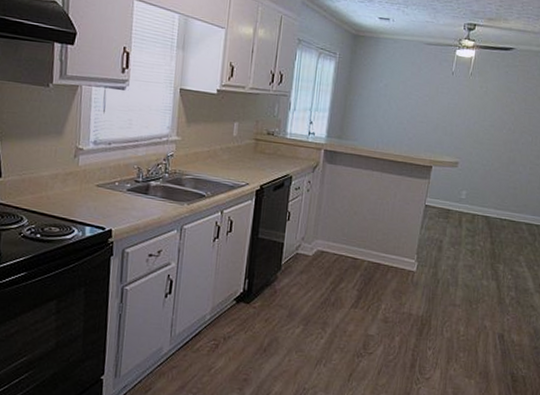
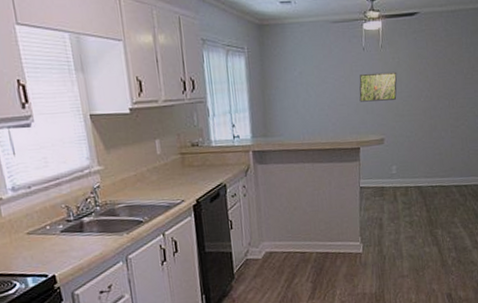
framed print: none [440,97,483,127] -> present [359,71,397,102]

